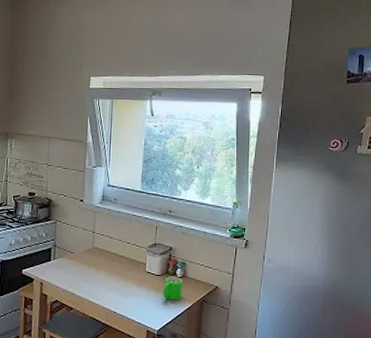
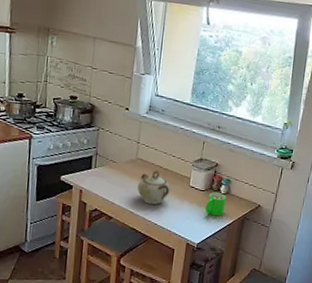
sugar bowl: none [95,258,127,292] -> present [137,171,171,205]

